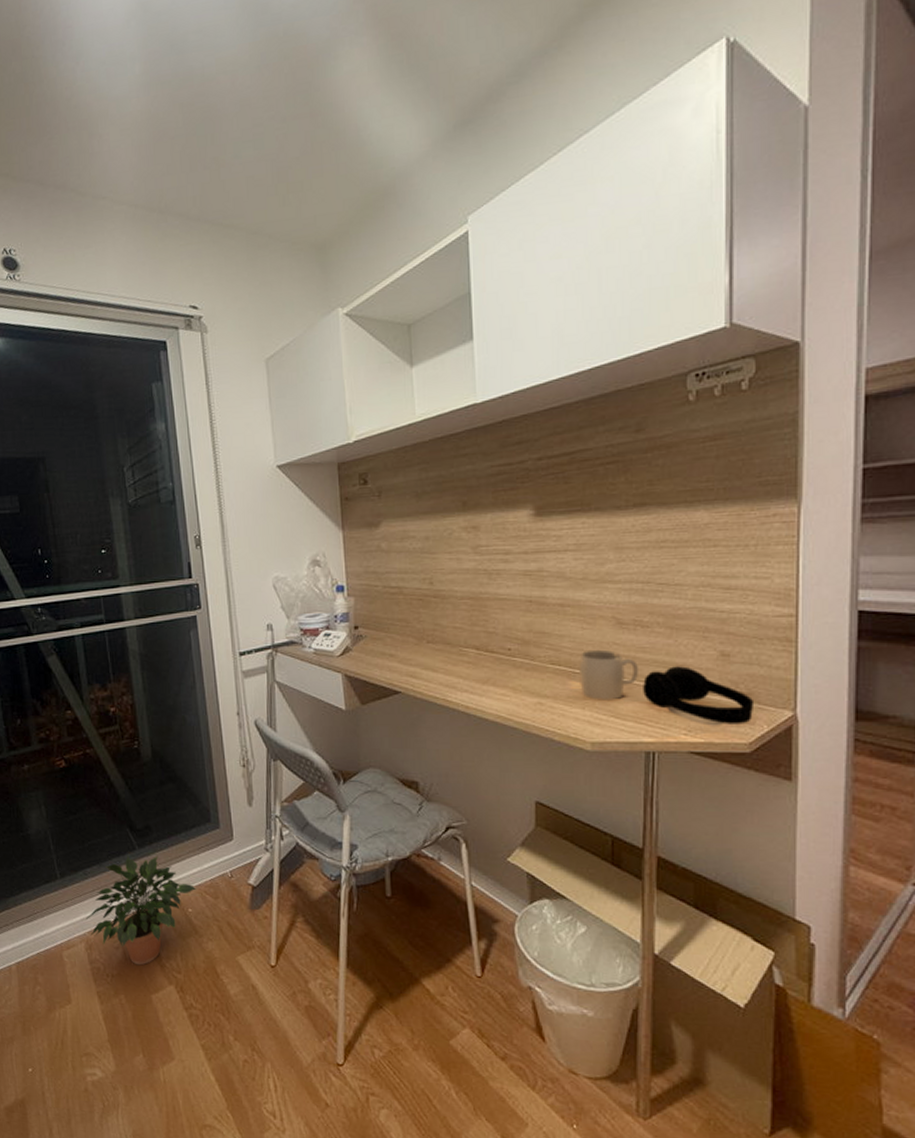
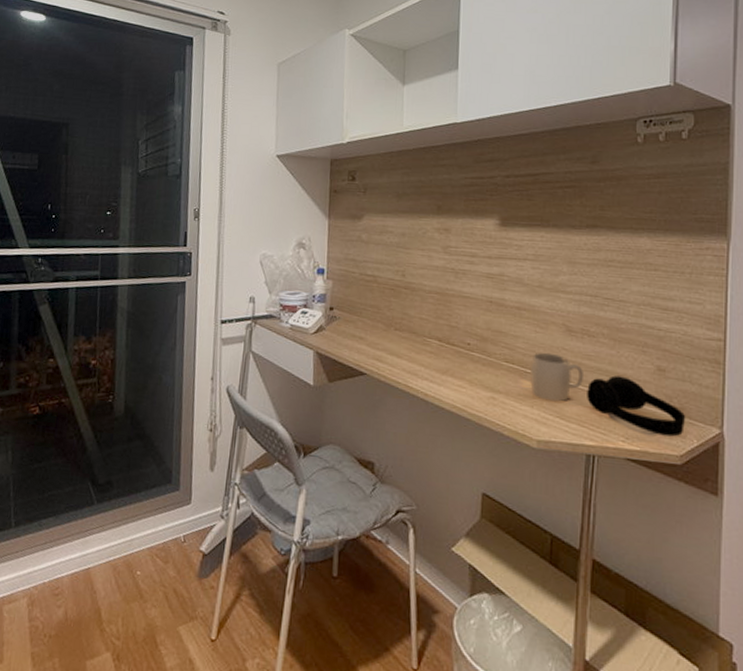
potted plant: present [85,855,197,966] -> none [32,510,149,628]

